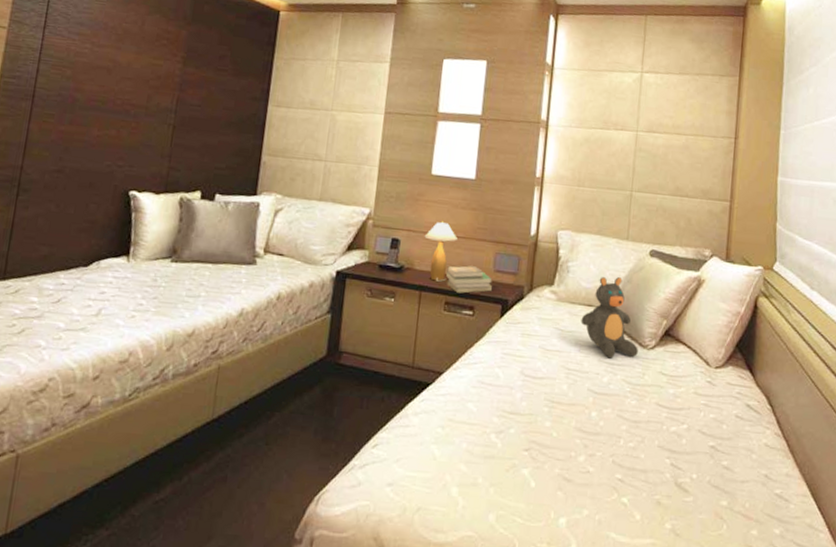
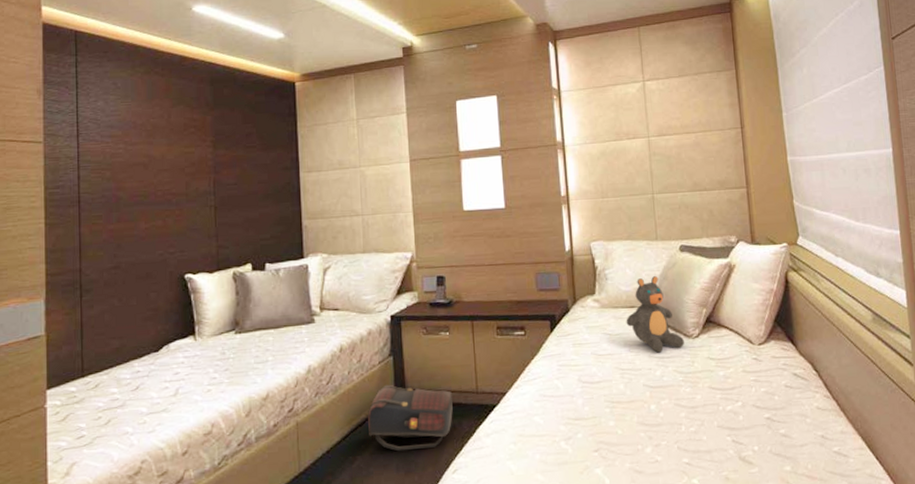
satchel: none [292,342,388,417] -> present [368,384,453,452]
table lamp: present [424,219,457,282] -> none [467,250,498,309]
books: present [446,265,493,294] -> none [493,289,539,317]

